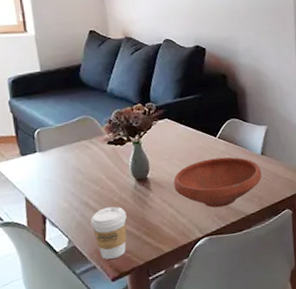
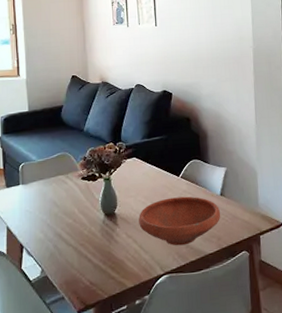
coffee cup: present [90,206,127,260] -> none [62,239,95,291]

